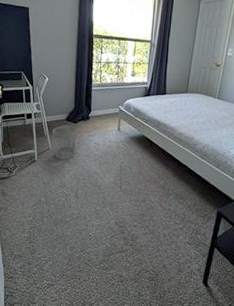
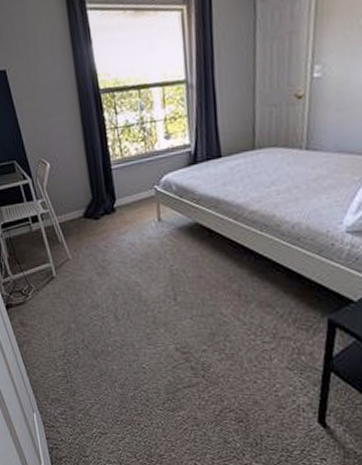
wastebasket: present [52,125,77,160] -> none [68,223,104,272]

